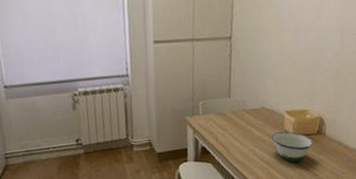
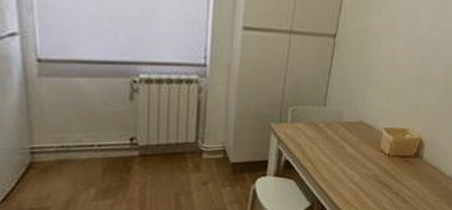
bowl: present [271,131,314,163] -> none [364,151,409,186]

